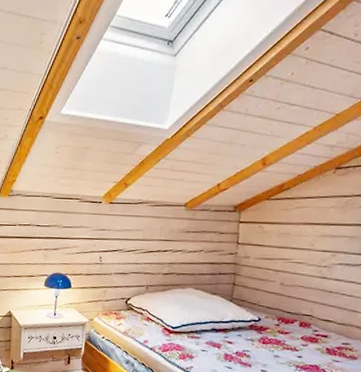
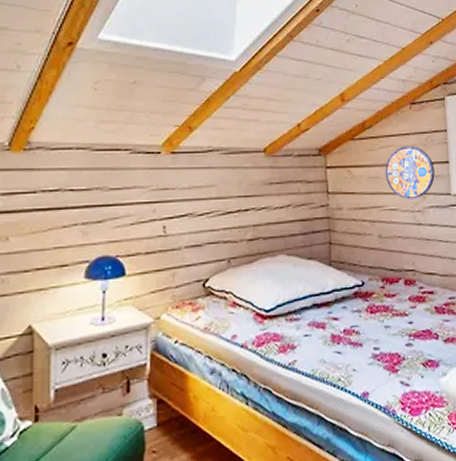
manhole cover: none [296,208,351,256] -> present [385,146,435,199]

